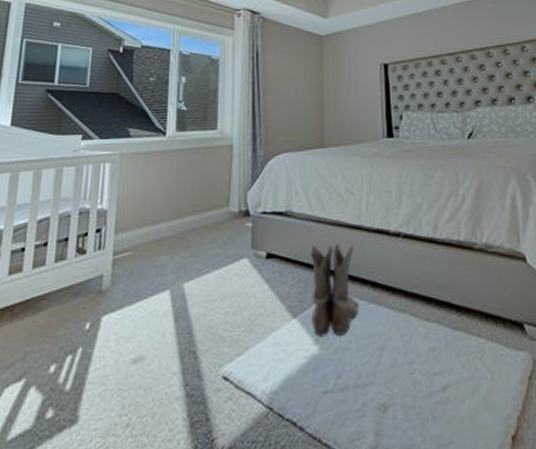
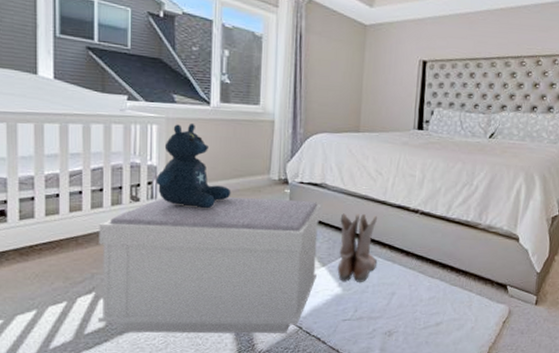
bench: none [24,234,288,434] -> present [97,196,322,334]
stuffed bear: none [104,158,187,256] -> present [155,124,231,209]

